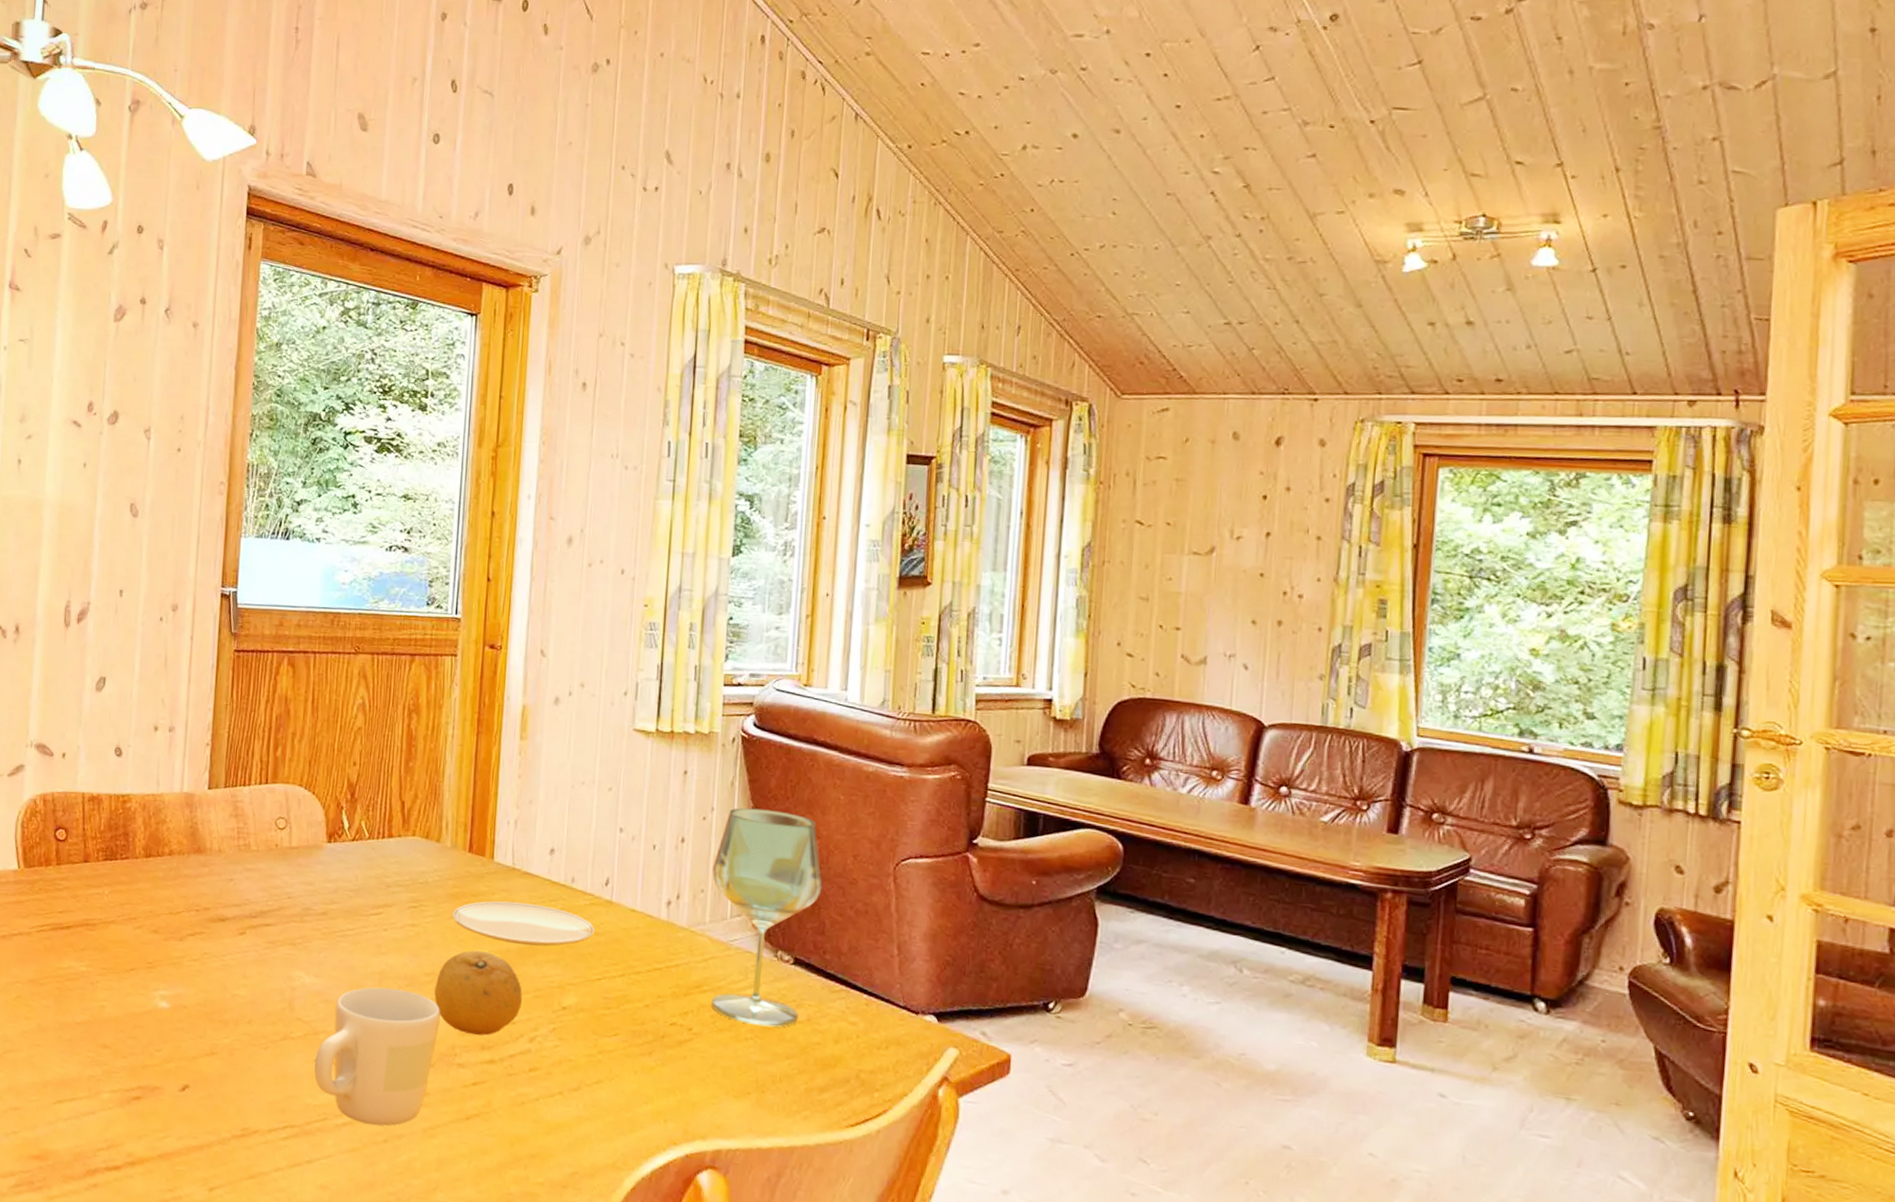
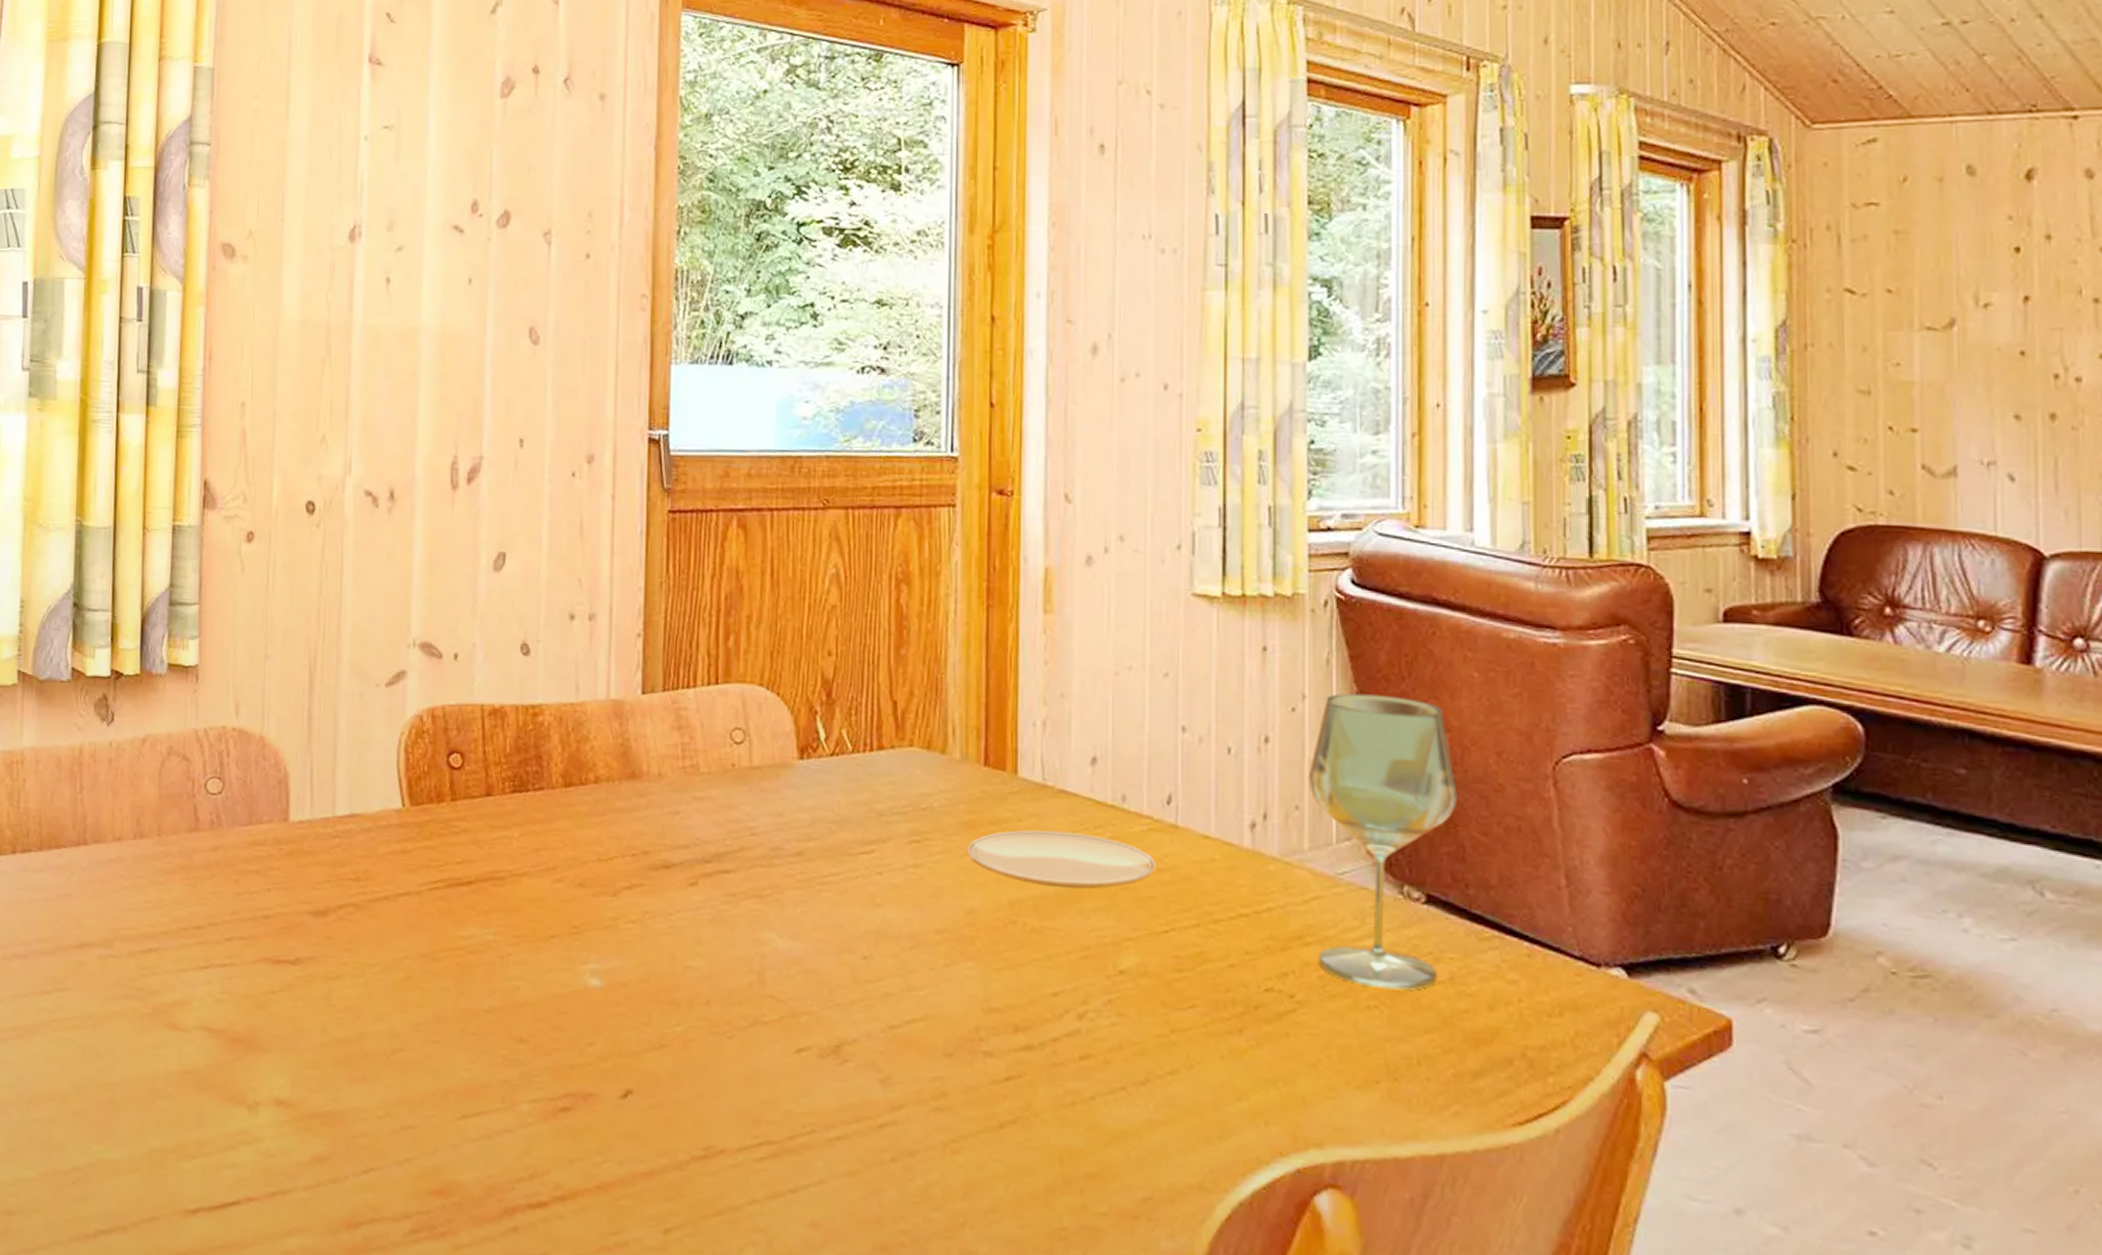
mug: present [314,987,440,1126] -> none [795,951,958,1139]
fruit: present [434,950,522,1036] -> none [948,897,1065,1013]

